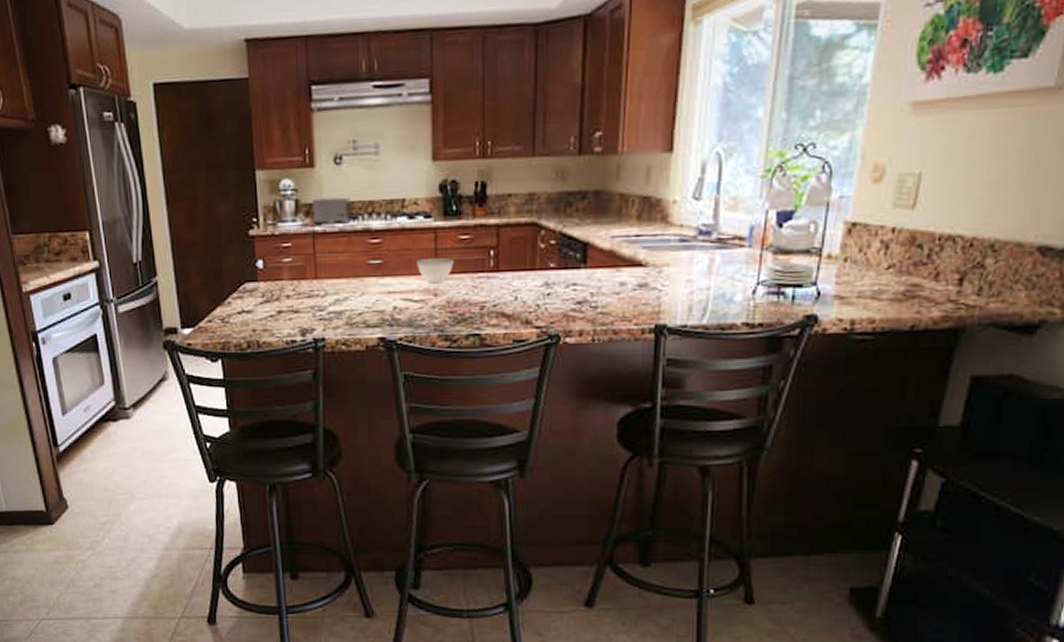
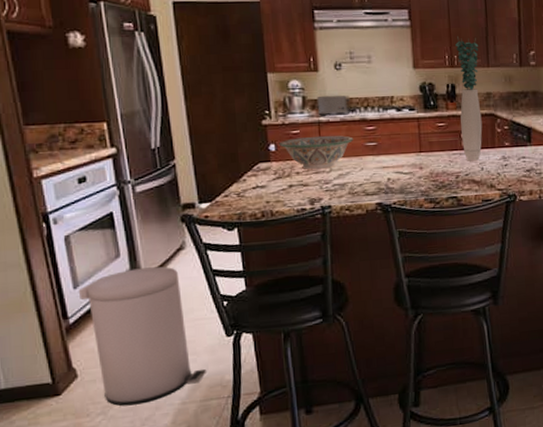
pedal bin: none [66,398,190,544] -> present [78,266,207,406]
decorative bowl: none [267,250,354,293] -> present [278,135,354,170]
bowl: present [417,258,454,284] -> none [405,140,434,160]
vase: none [490,113,522,288] -> present [455,36,483,161]

